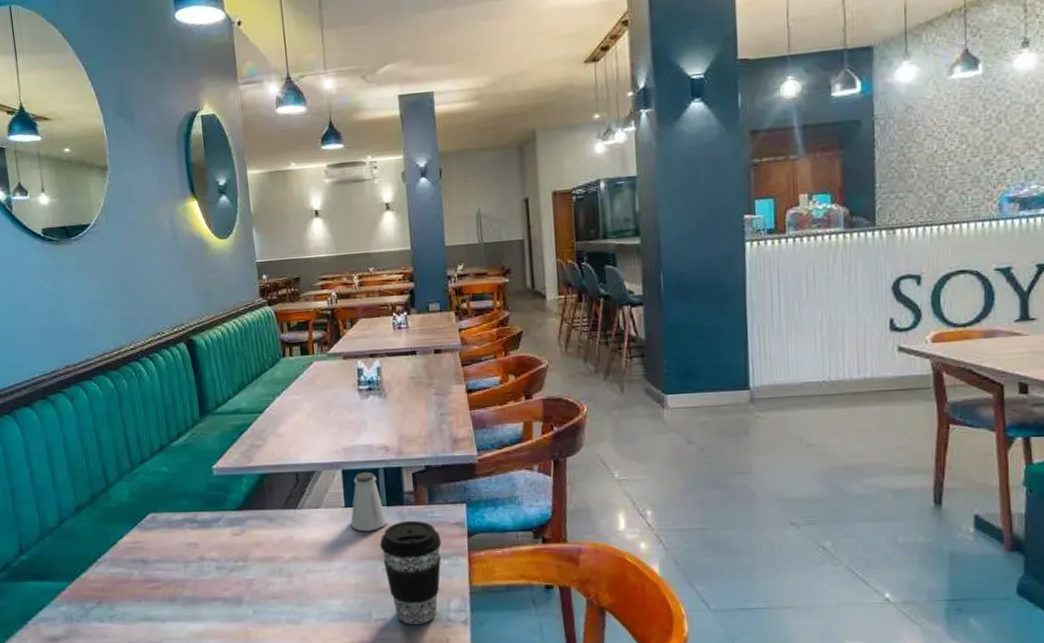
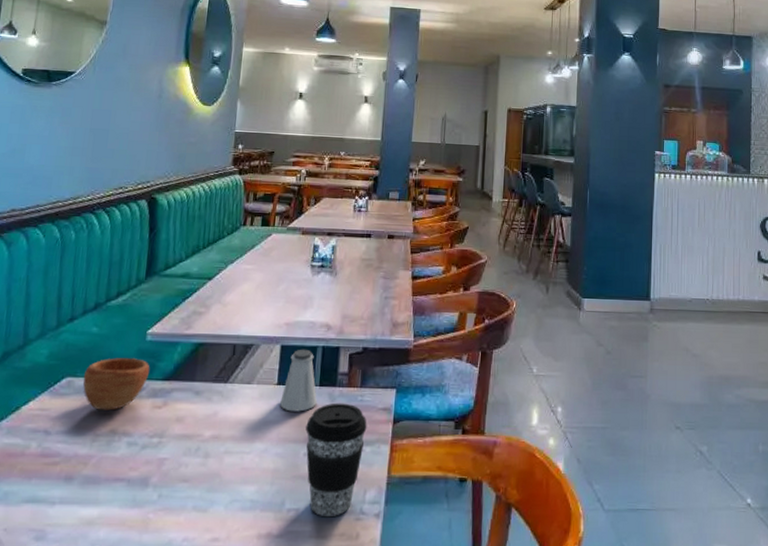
cup: none [164,492,223,540] -> present [83,358,150,411]

